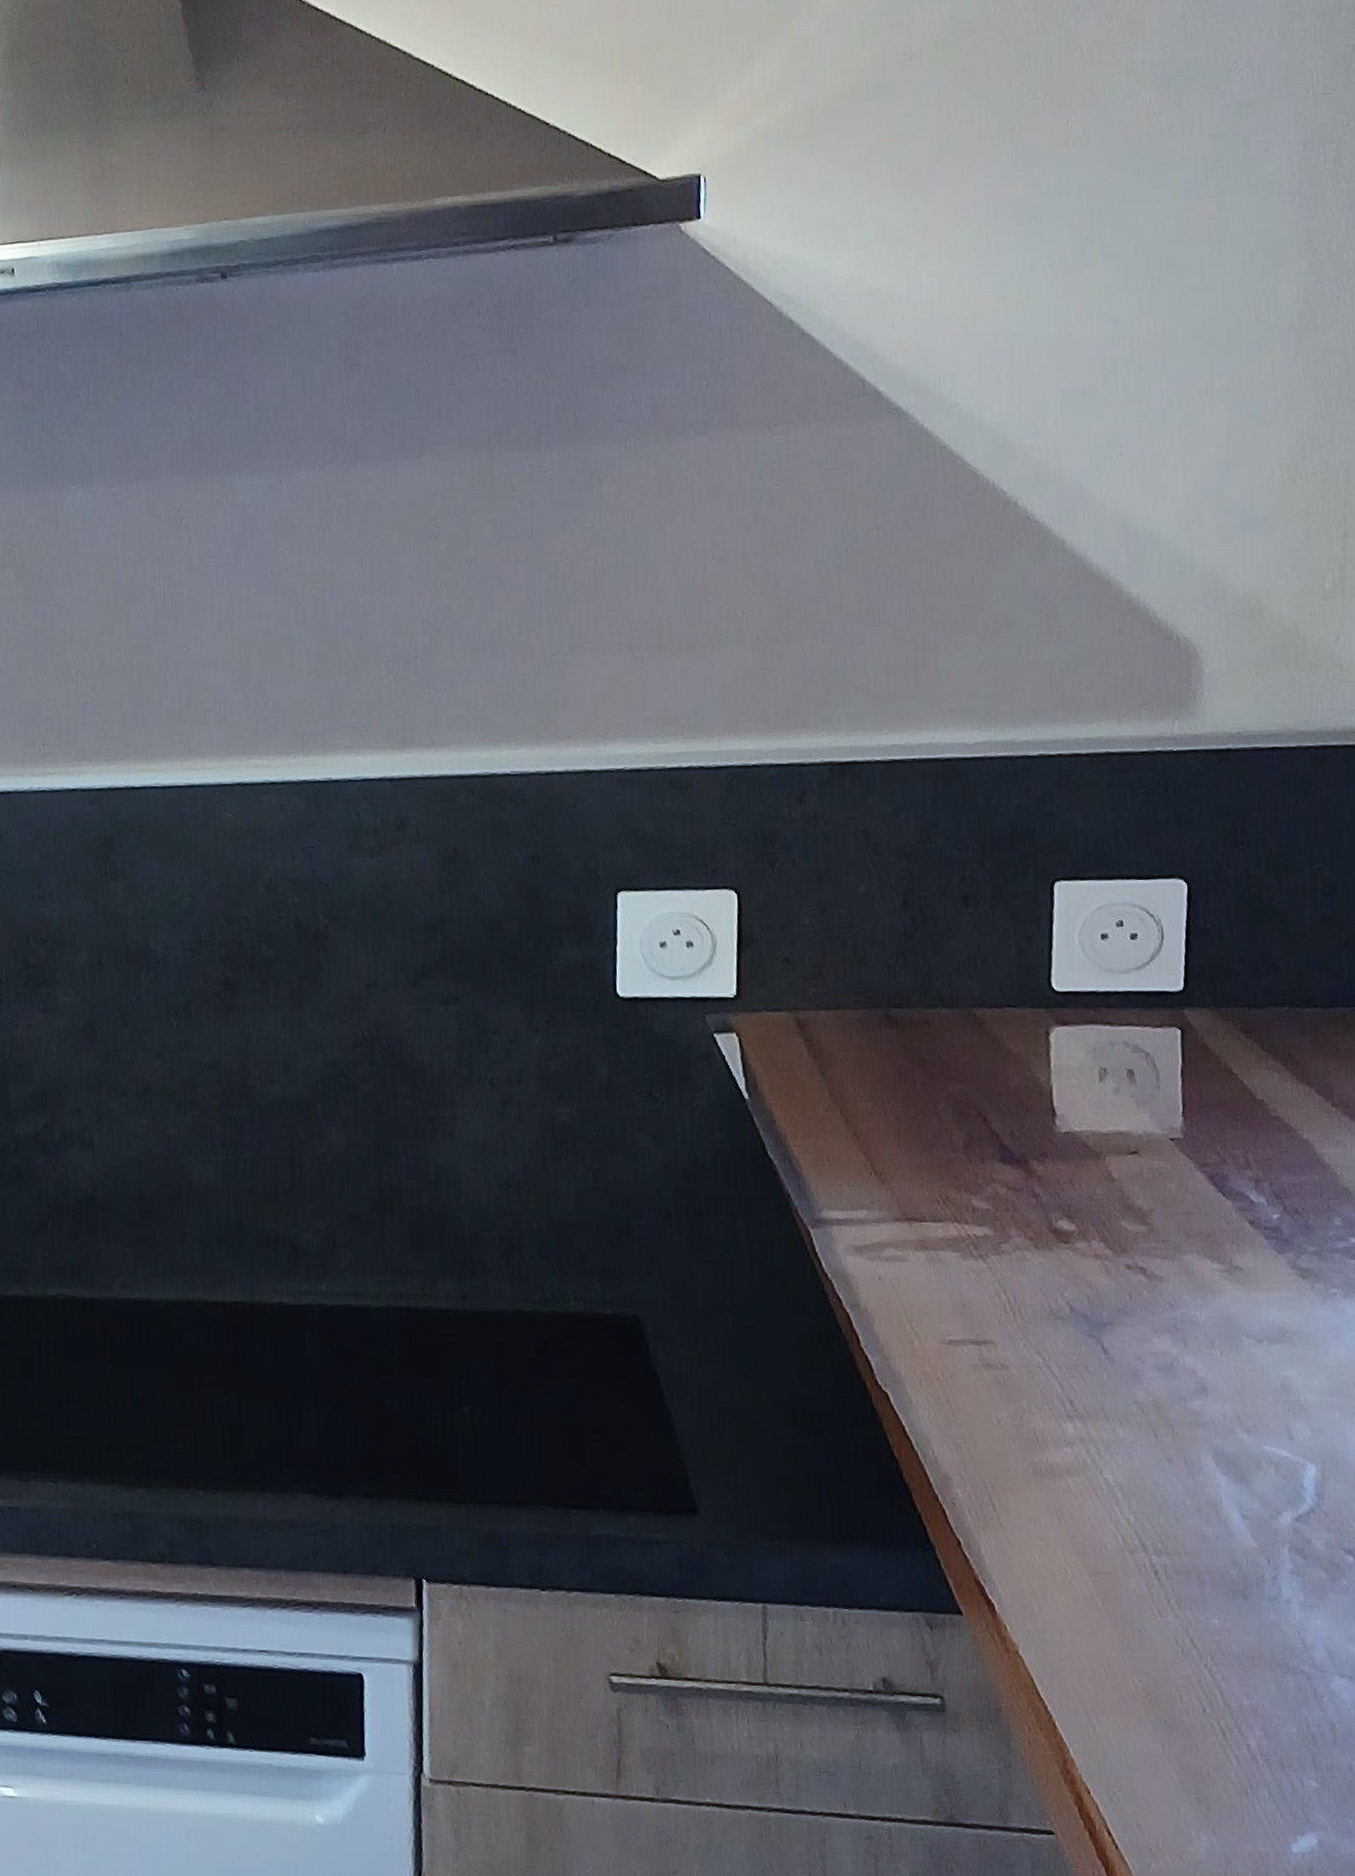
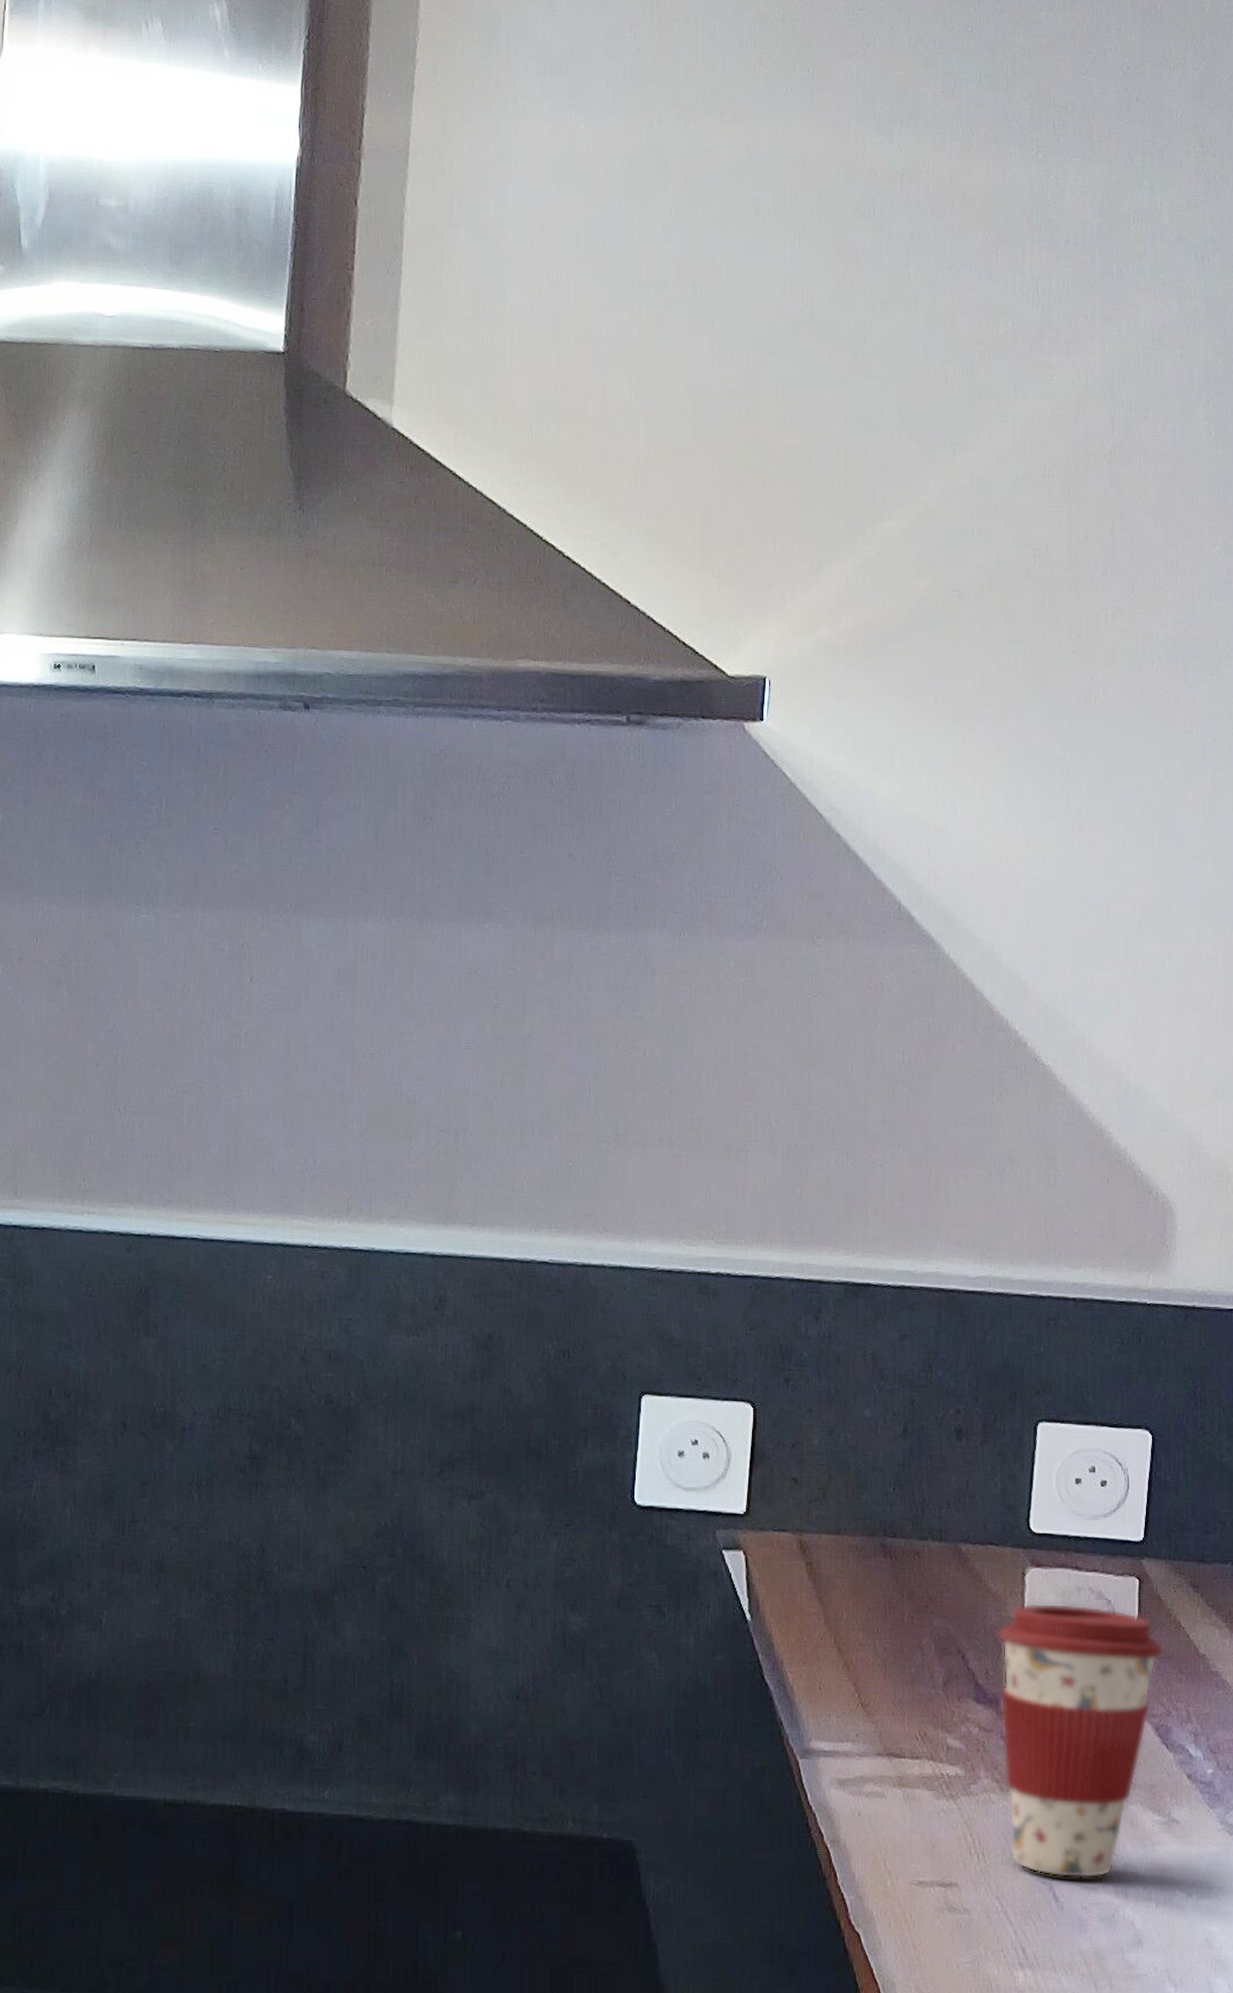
coffee cup: none [1021,1059,1215,1330] -> present [997,1602,1164,1879]

